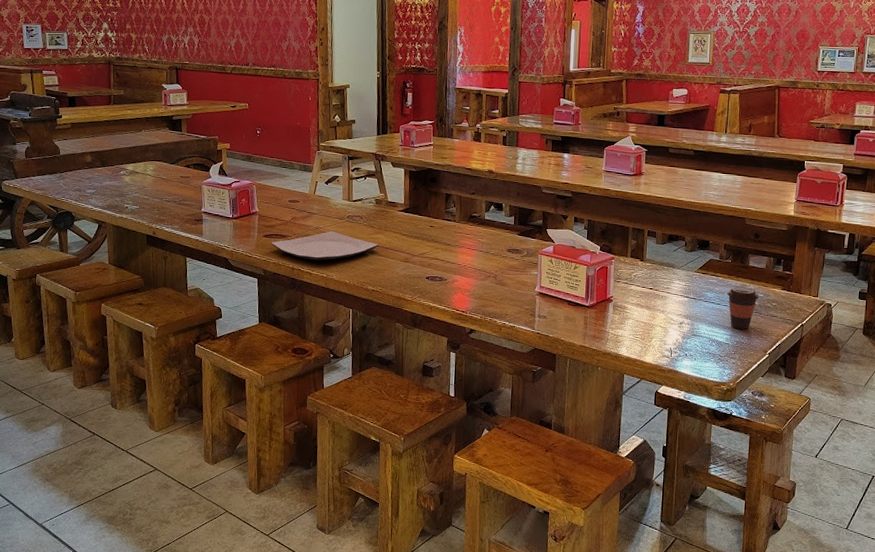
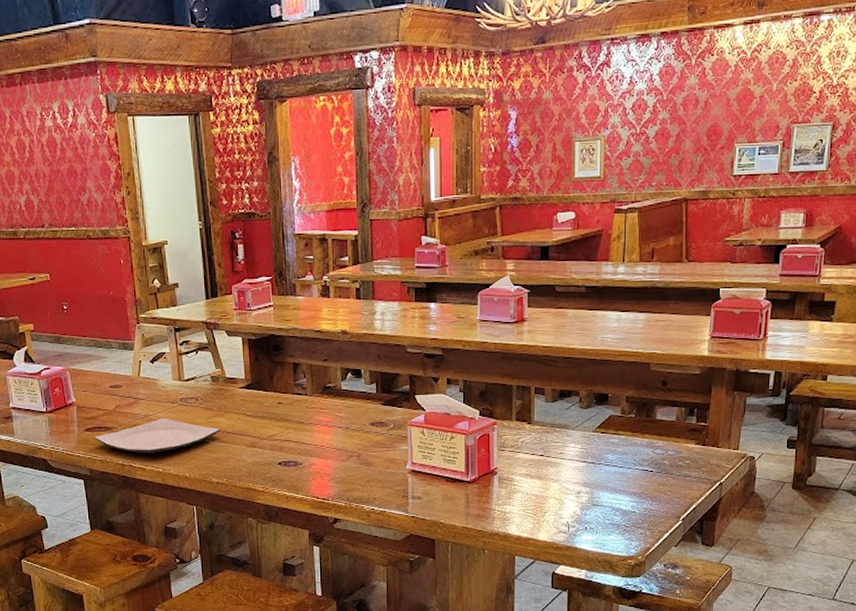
coffee cup: present [727,286,759,330] -> none [632,444,669,494]

